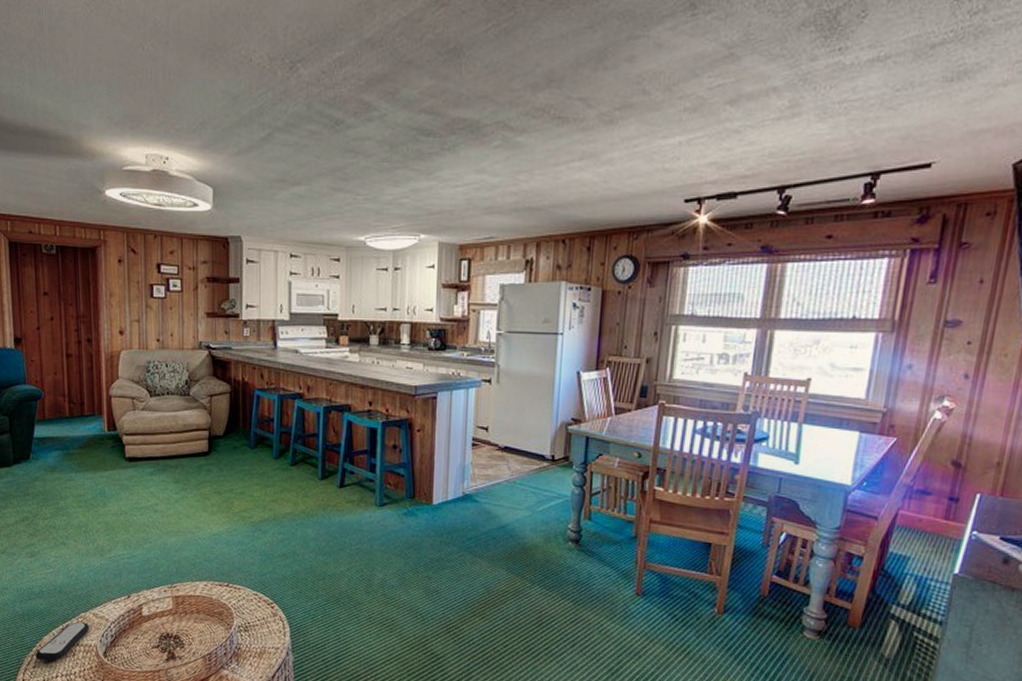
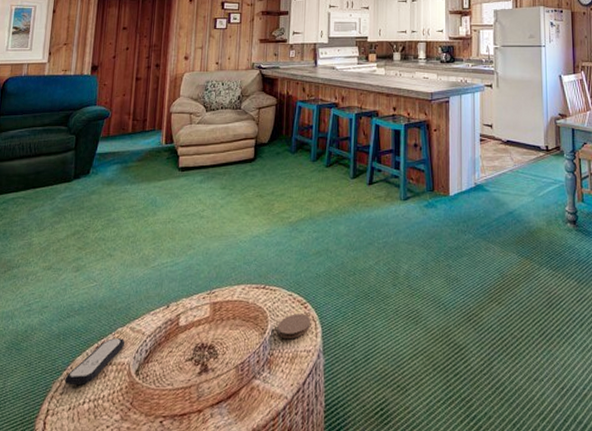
coaster: none [243,612,279,636] -> present [277,313,311,339]

